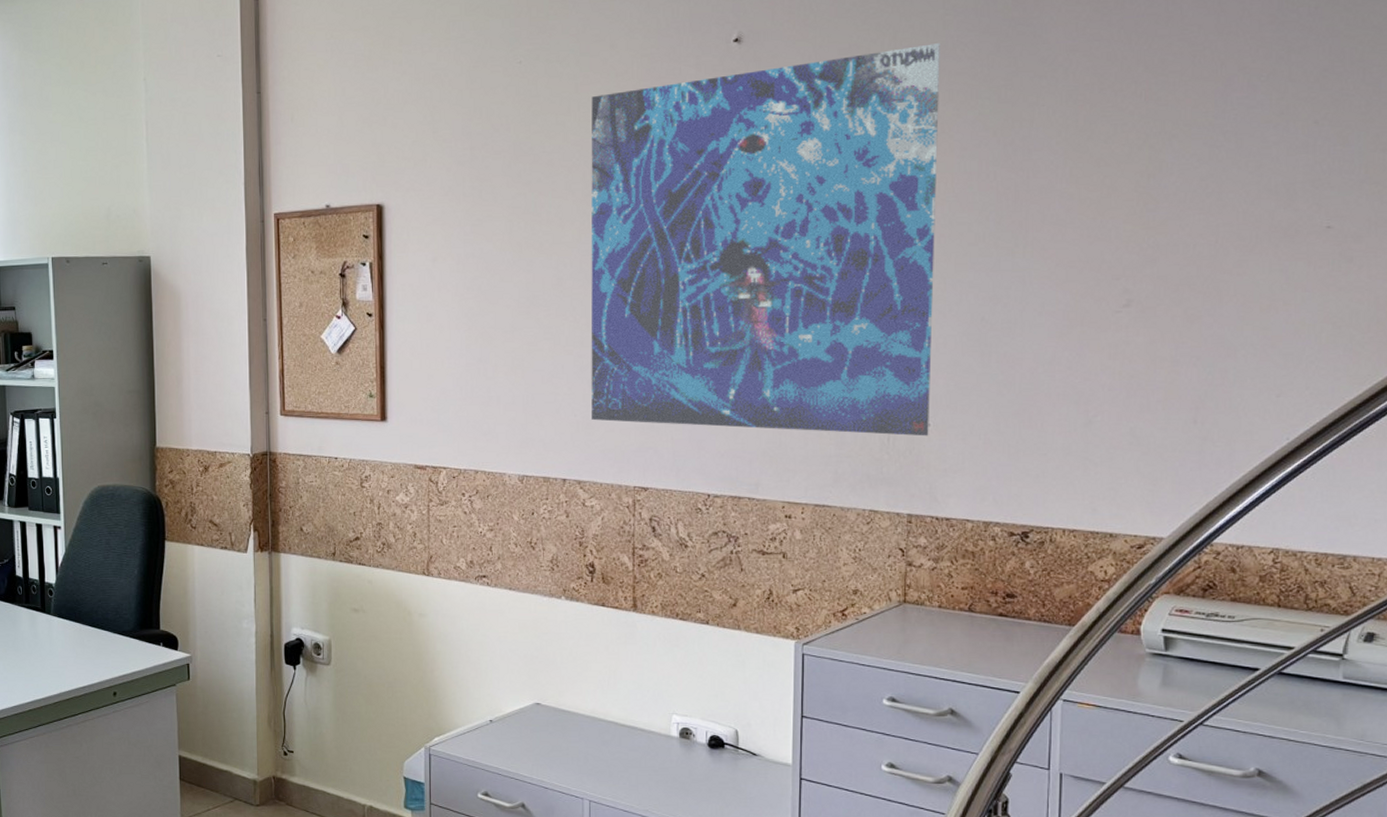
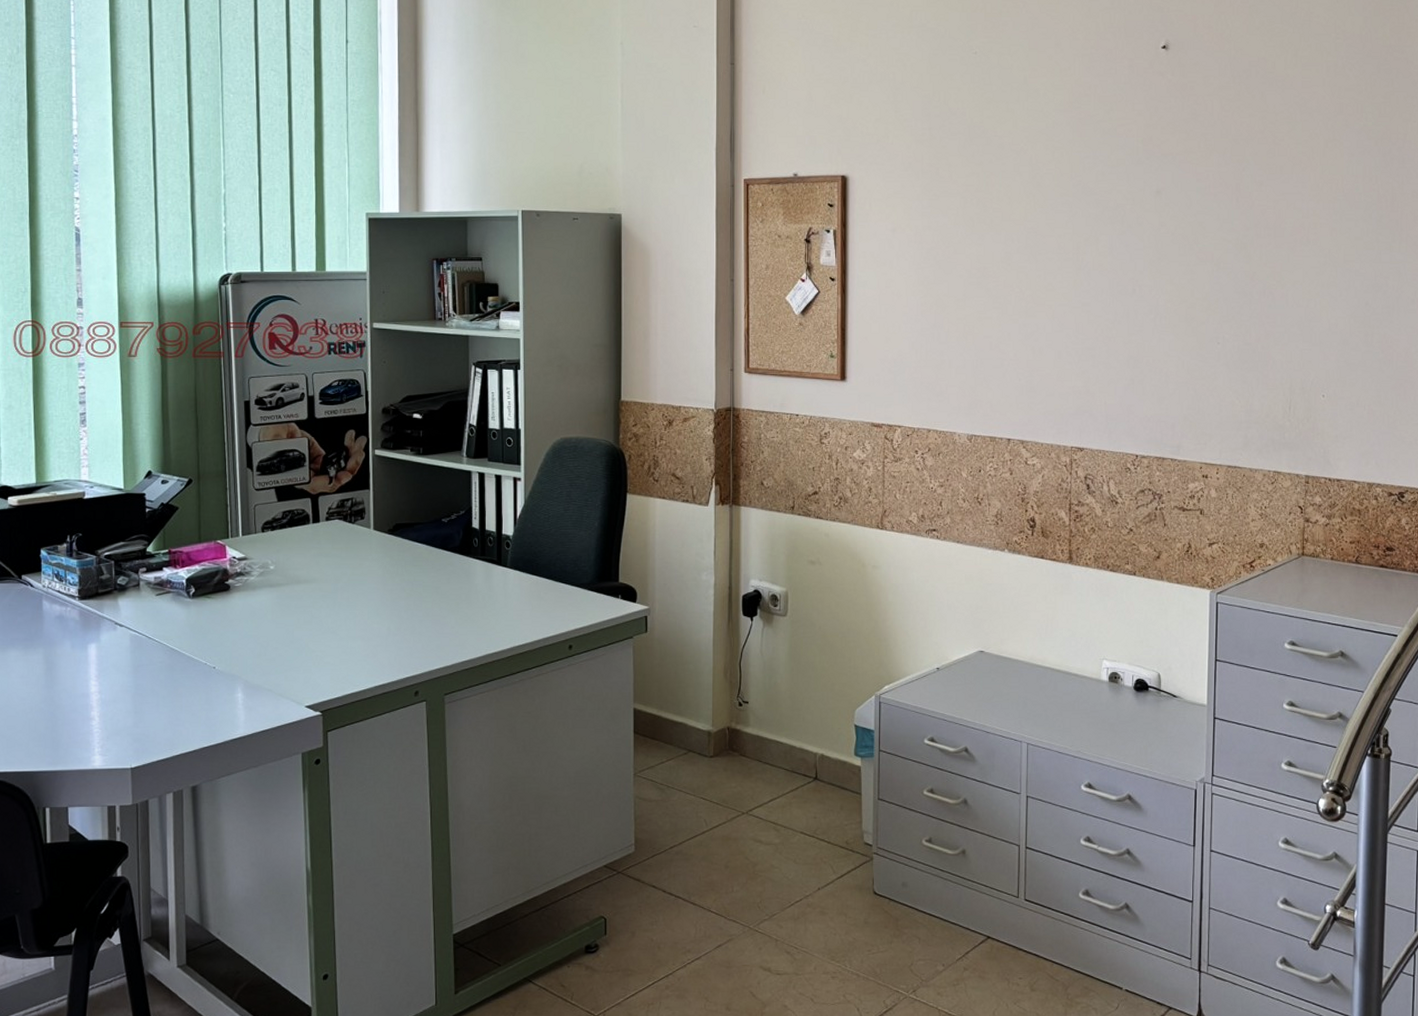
map: present [591,43,940,437] -> none [1034,62,1332,406]

